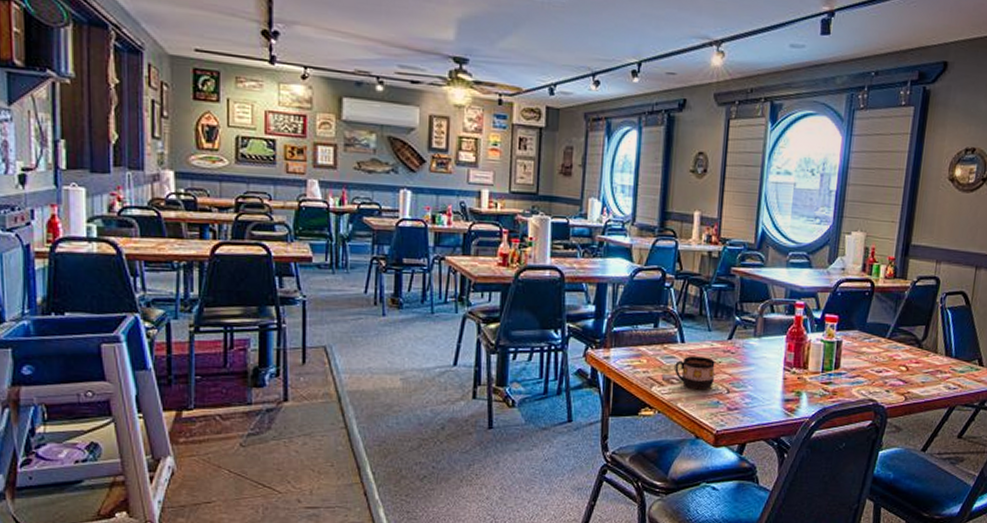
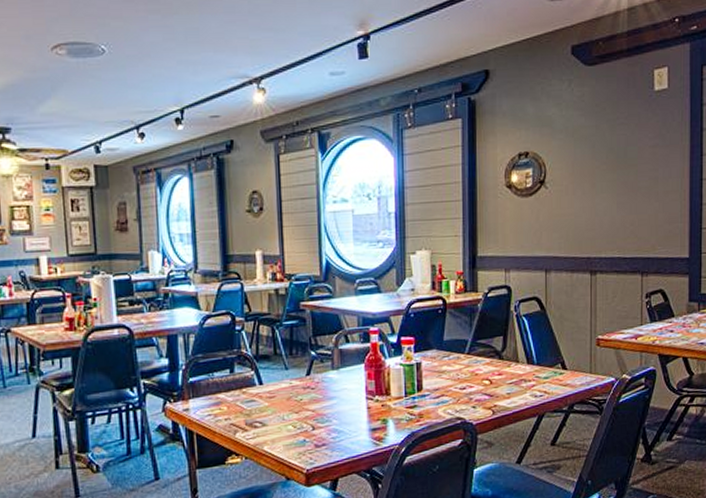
cup: present [675,356,715,390] -> none [256,396,297,431]

